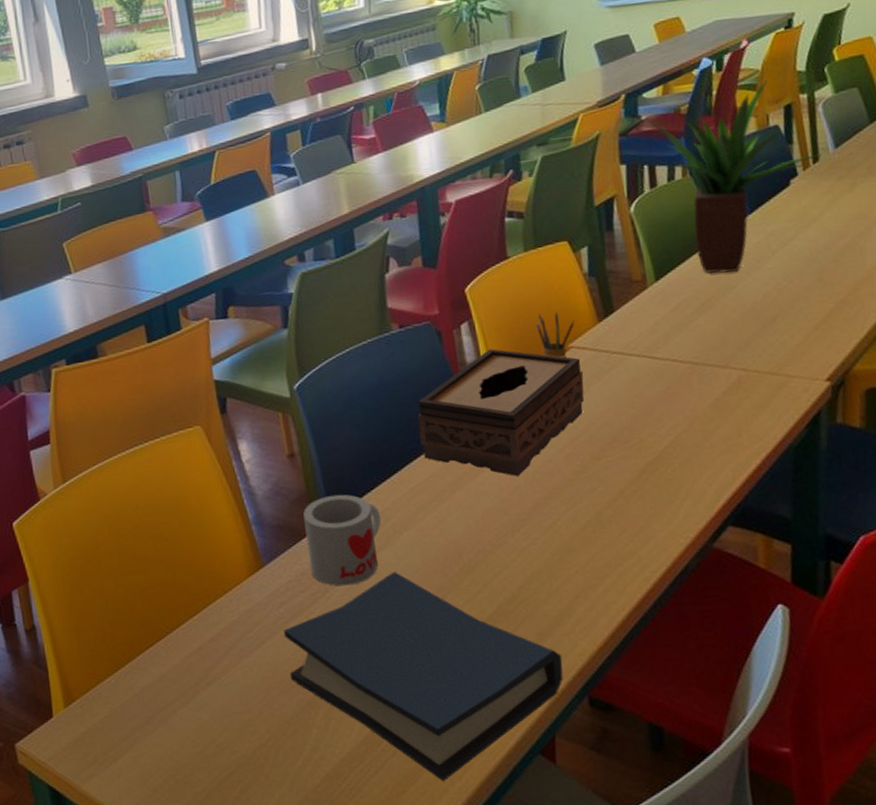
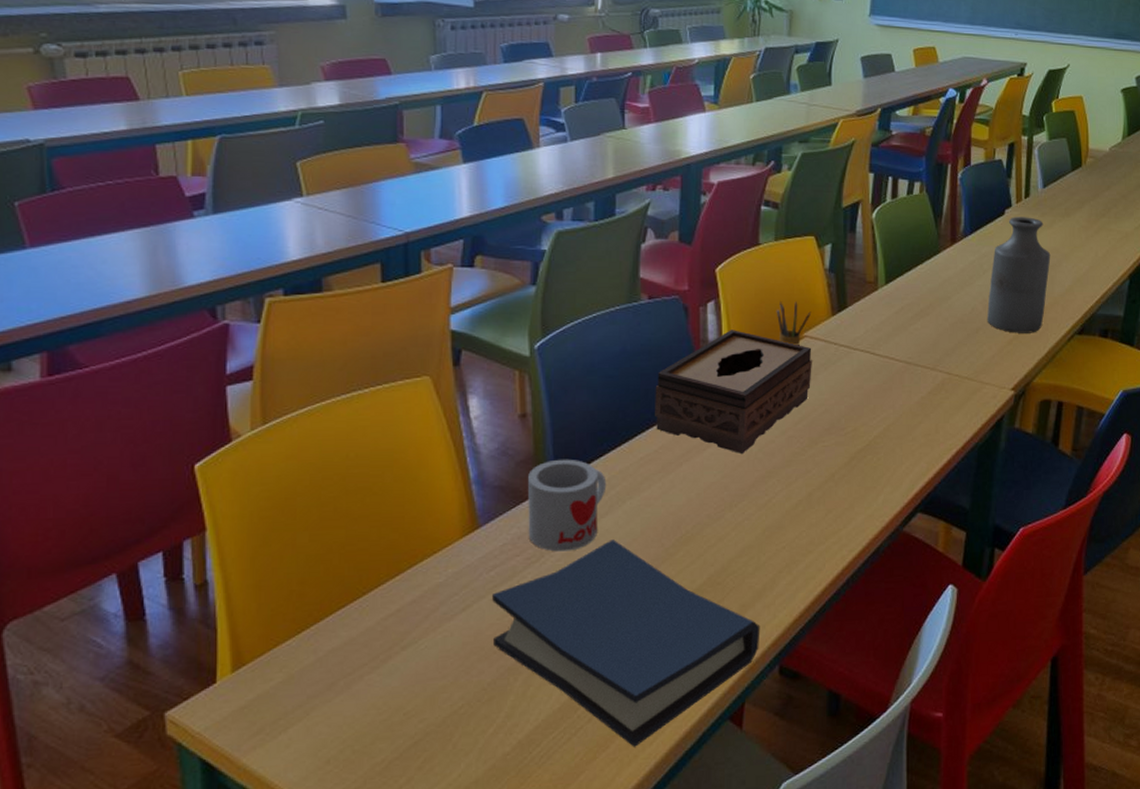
potted plant: present [647,80,822,274] -> none [896,118,1032,285]
bottle: none [782,183,857,317] -> present [986,217,1051,333]

